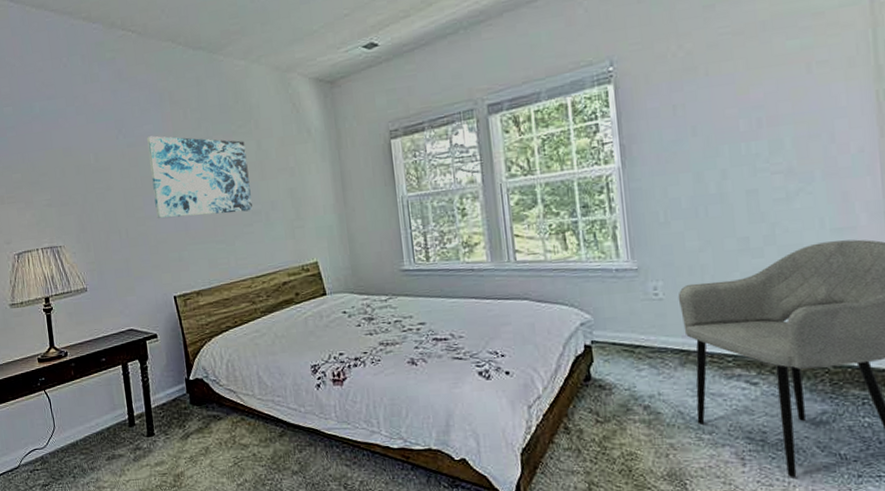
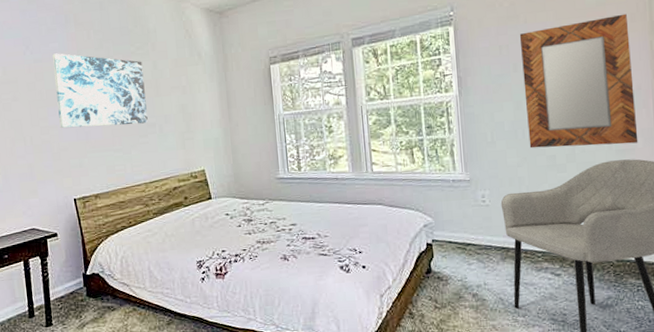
home mirror: none [699,57,861,229] -> present [519,13,638,149]

